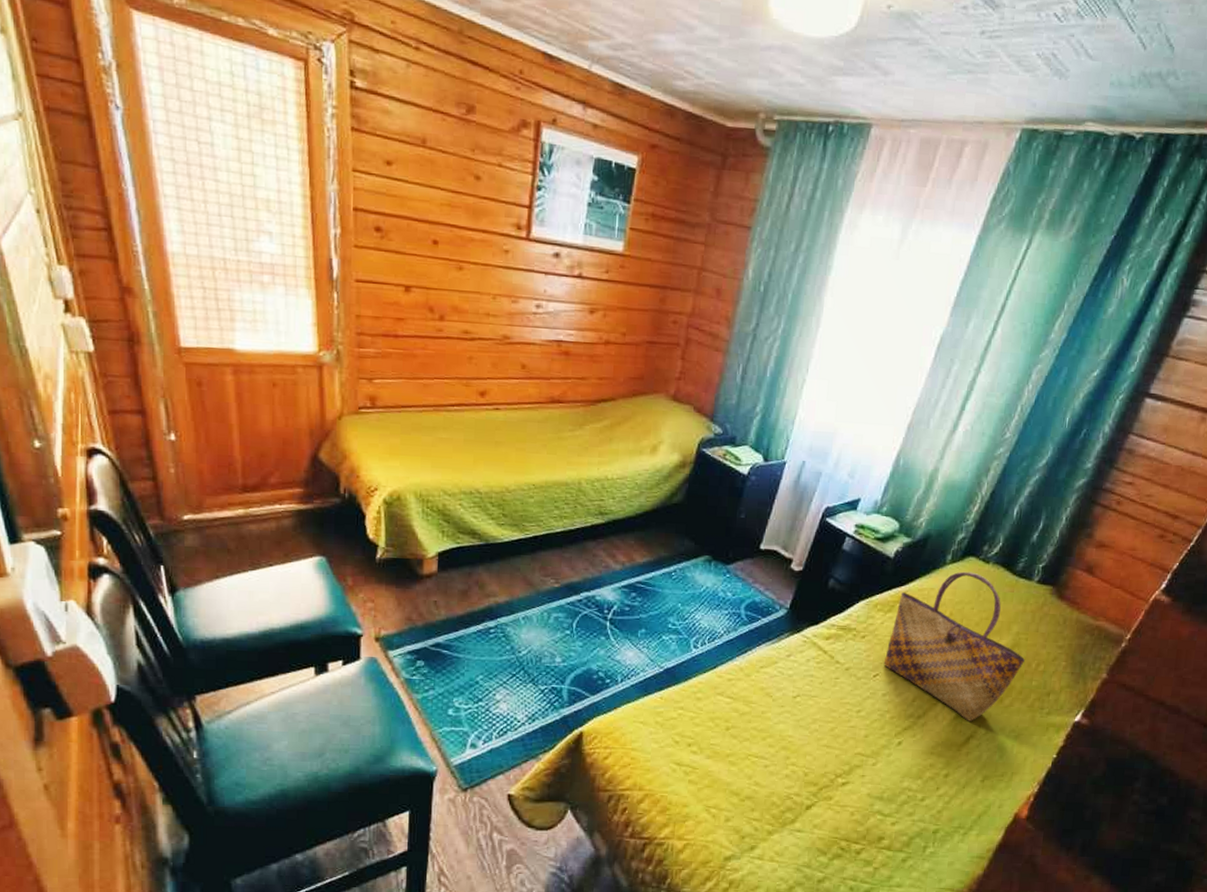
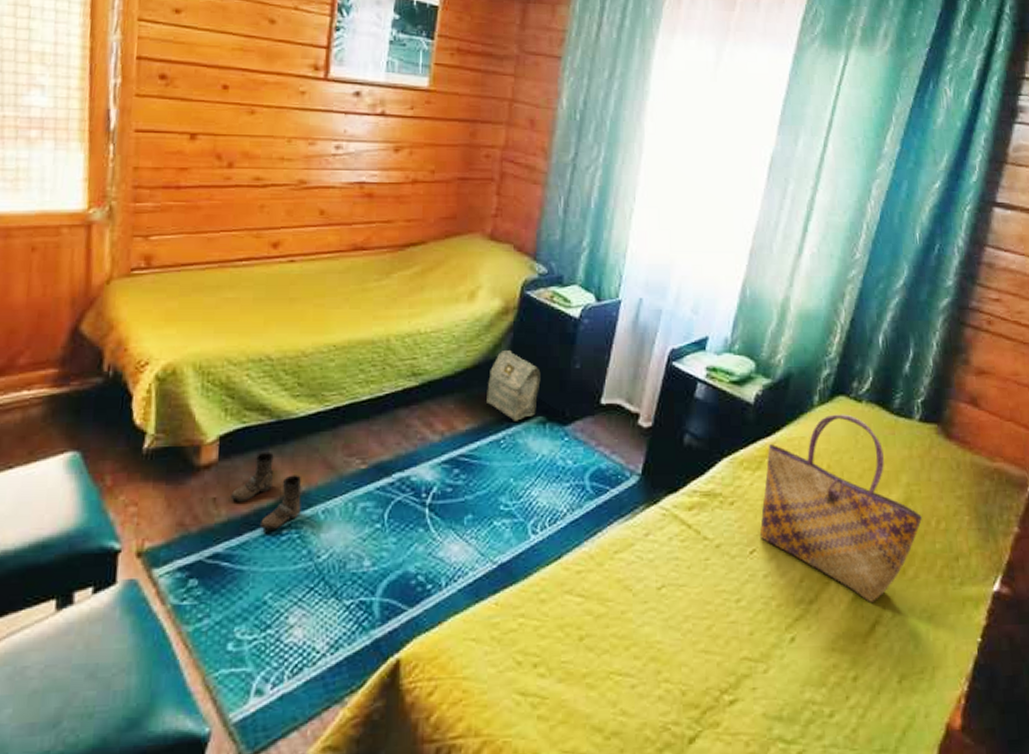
boots: none [448,567,506,629] -> present [230,451,302,530]
bag: none [662,498,710,558] -> present [487,349,541,421]

